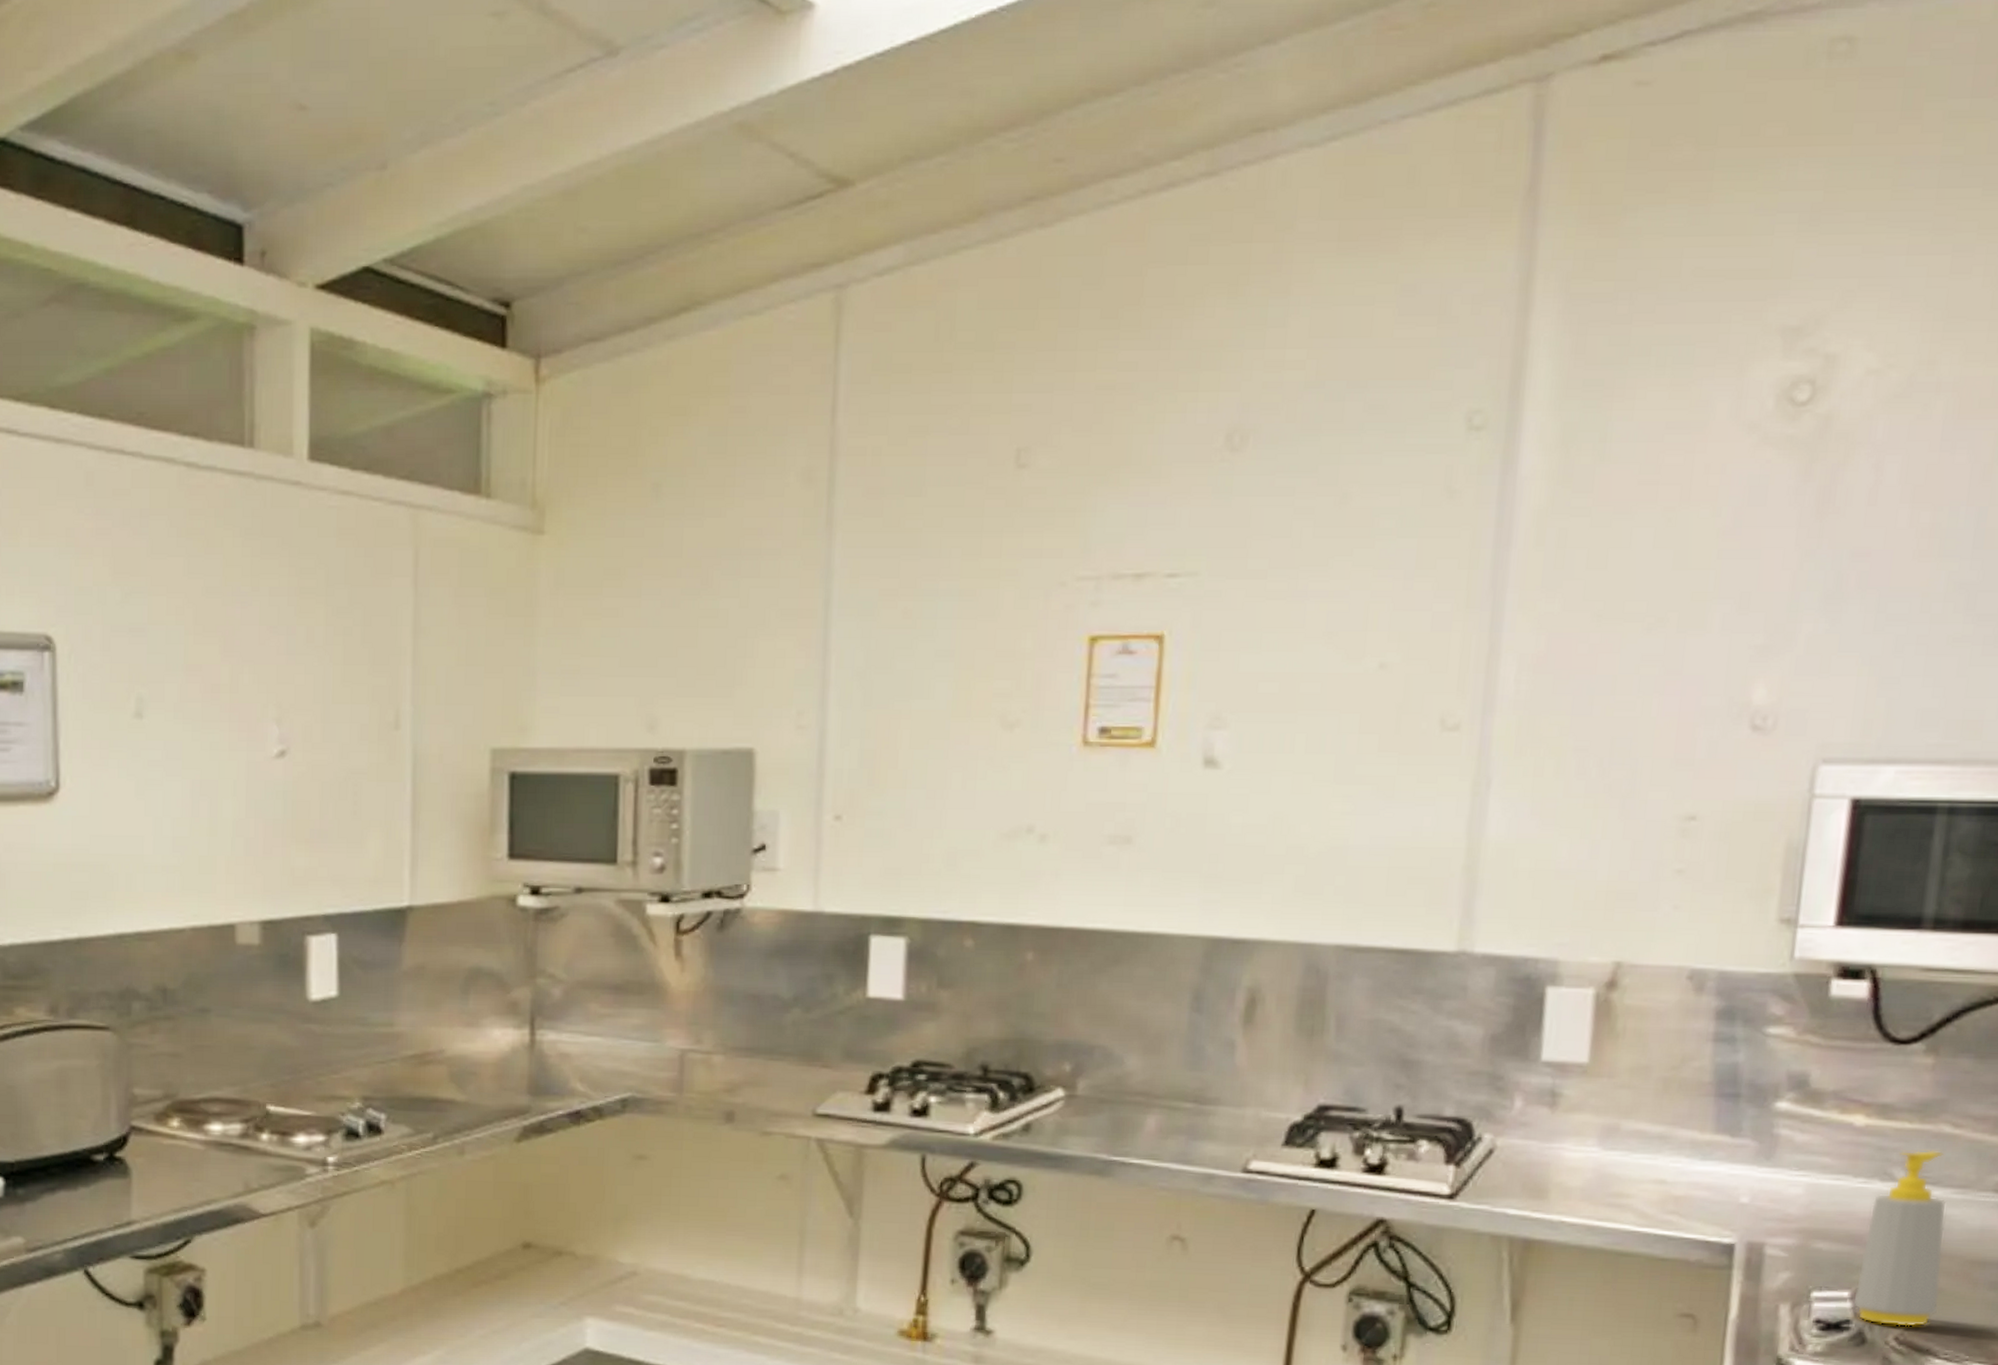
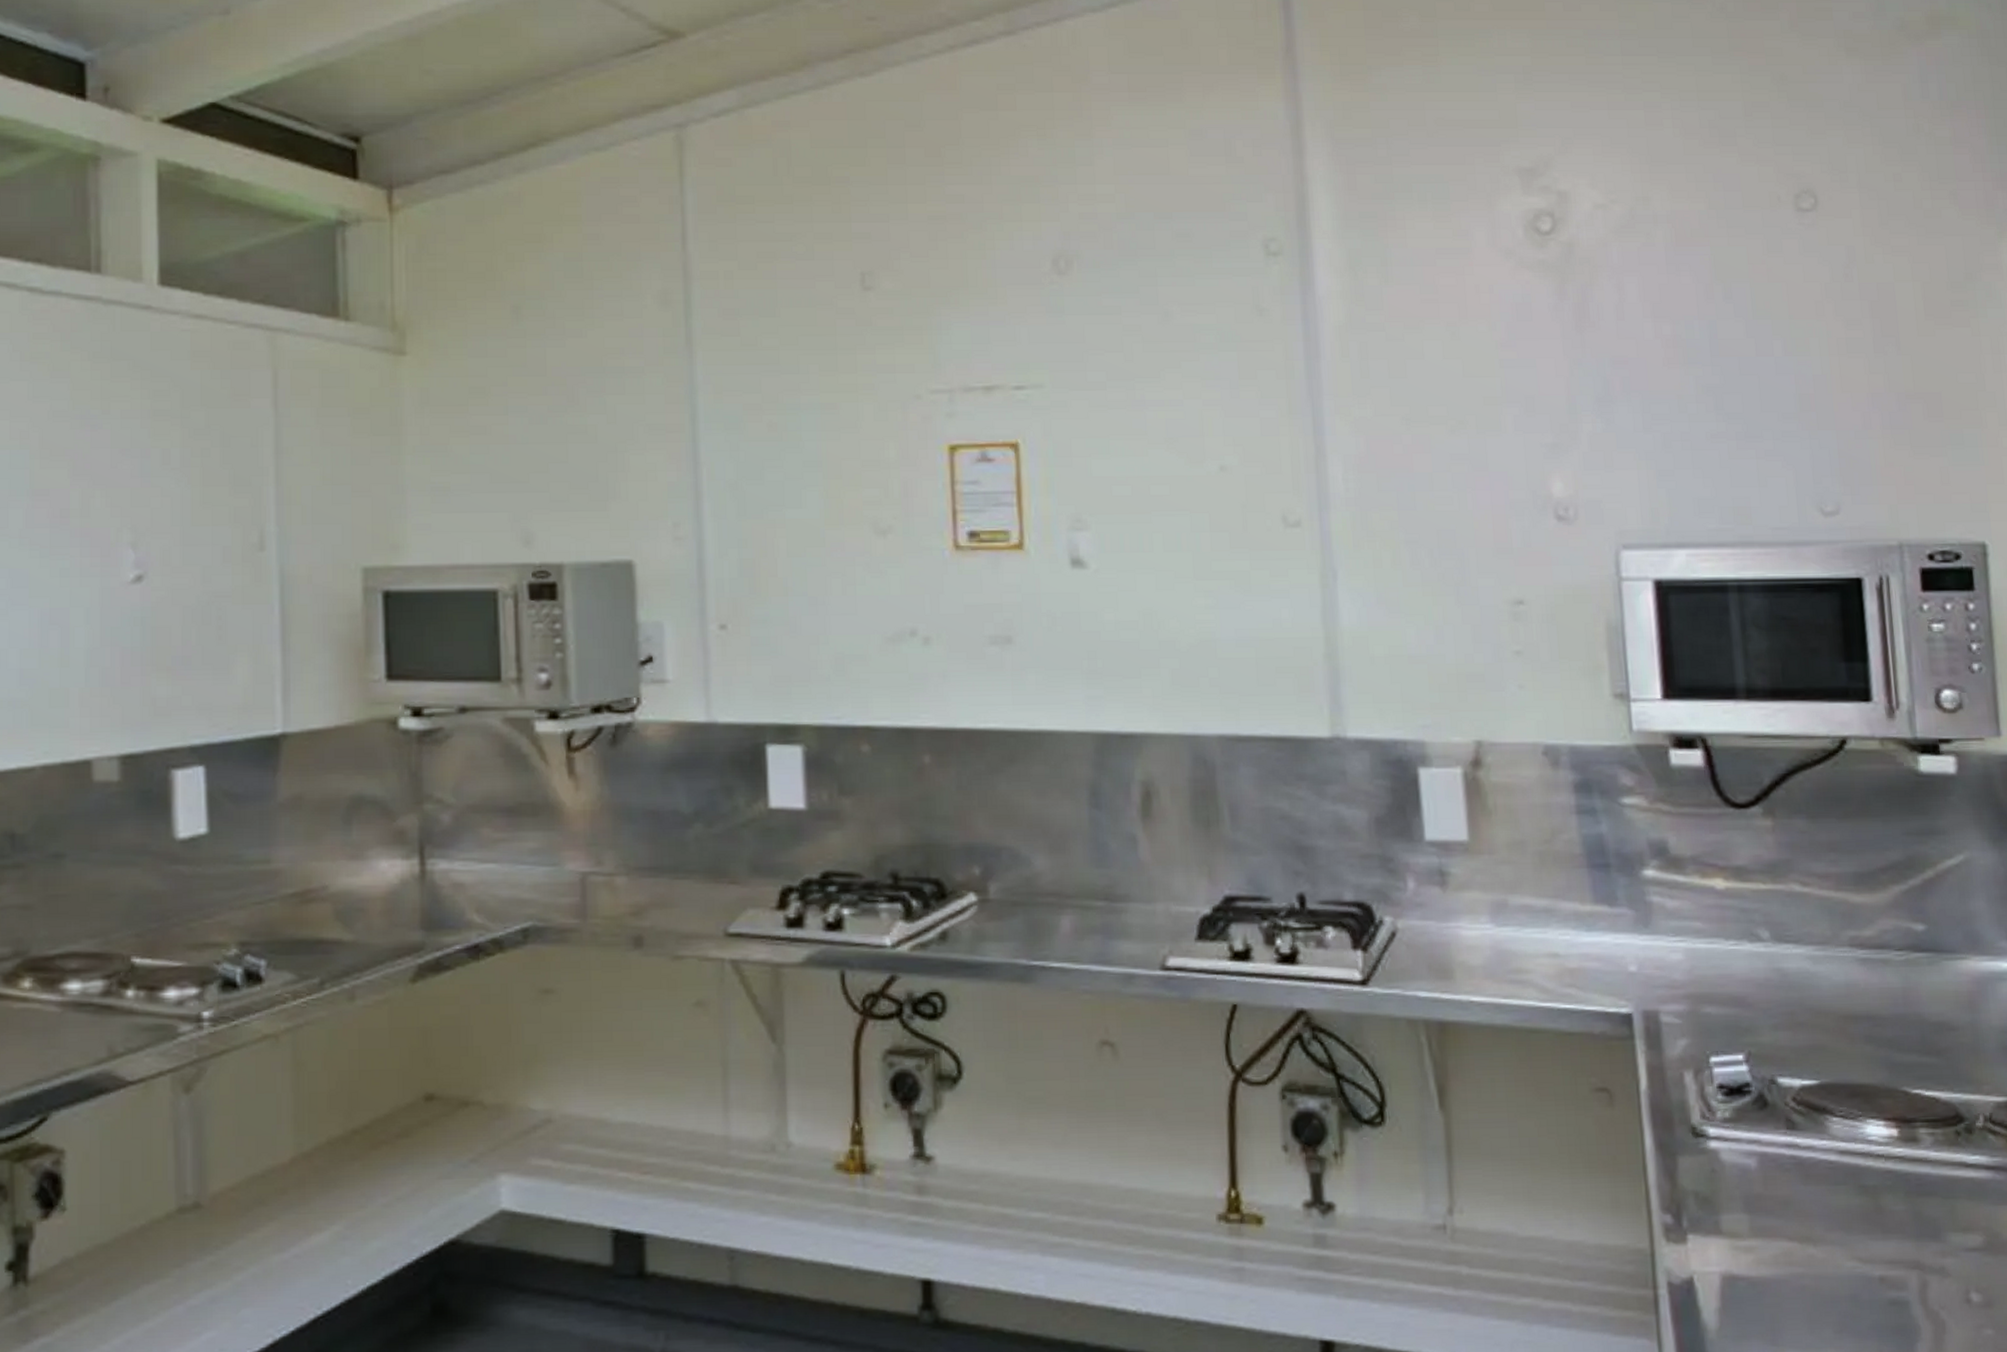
soap bottle: present [1852,1150,1947,1327] -> none [1746,909,1825,1087]

